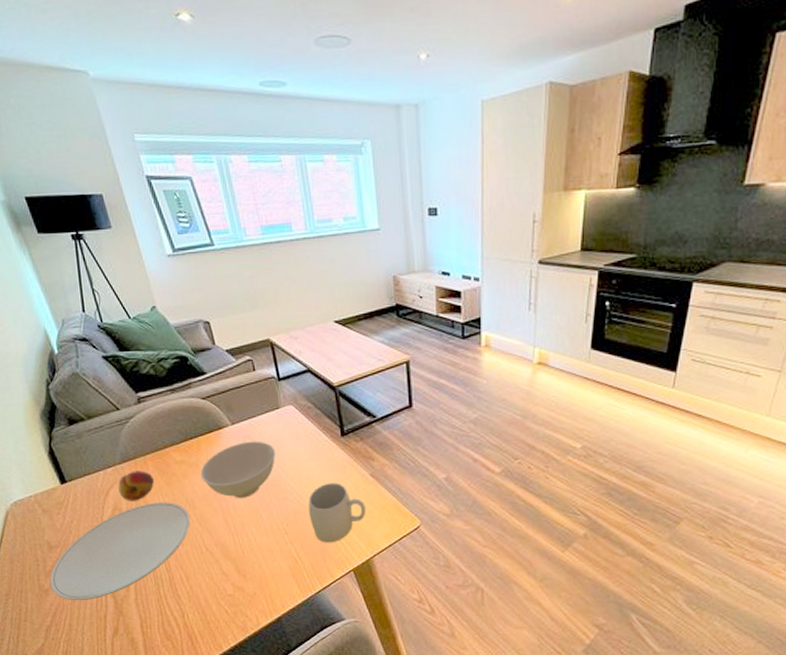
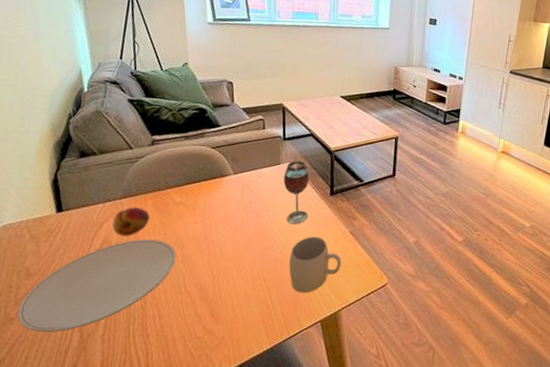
bowl: present [200,441,276,498] -> none [195,190,270,243]
wineglass: none [286,402,320,472] -> present [283,160,310,225]

